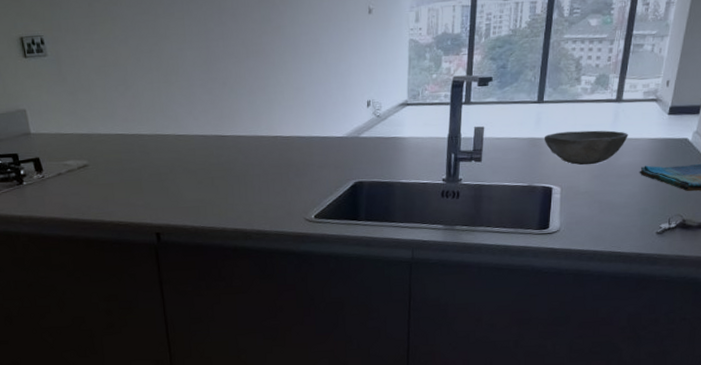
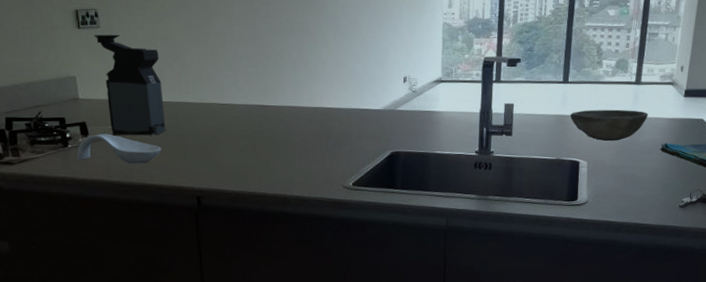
spoon rest: none [32,169,118,201] -> present [76,134,161,164]
coffee maker: none [41,62,122,171] -> present [94,34,166,136]

